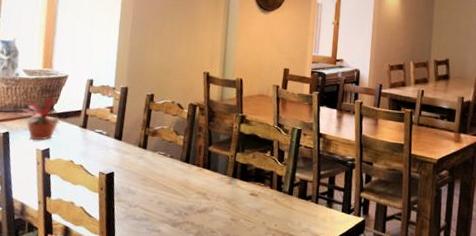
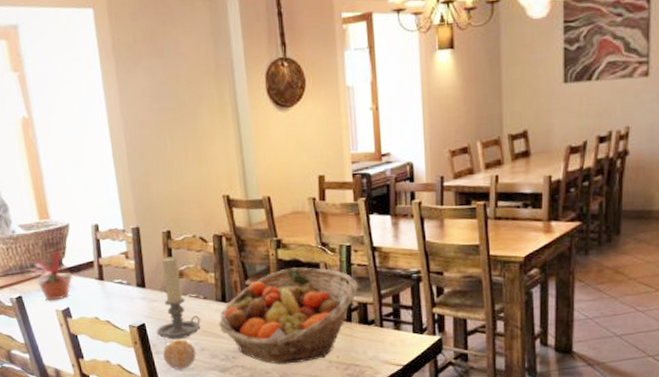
candle holder: none [122,116,164,191] -> present [156,256,201,340]
fruit: none [123,191,154,219] -> present [163,339,196,369]
fruit basket: none [179,141,302,227] -> present [219,267,358,365]

